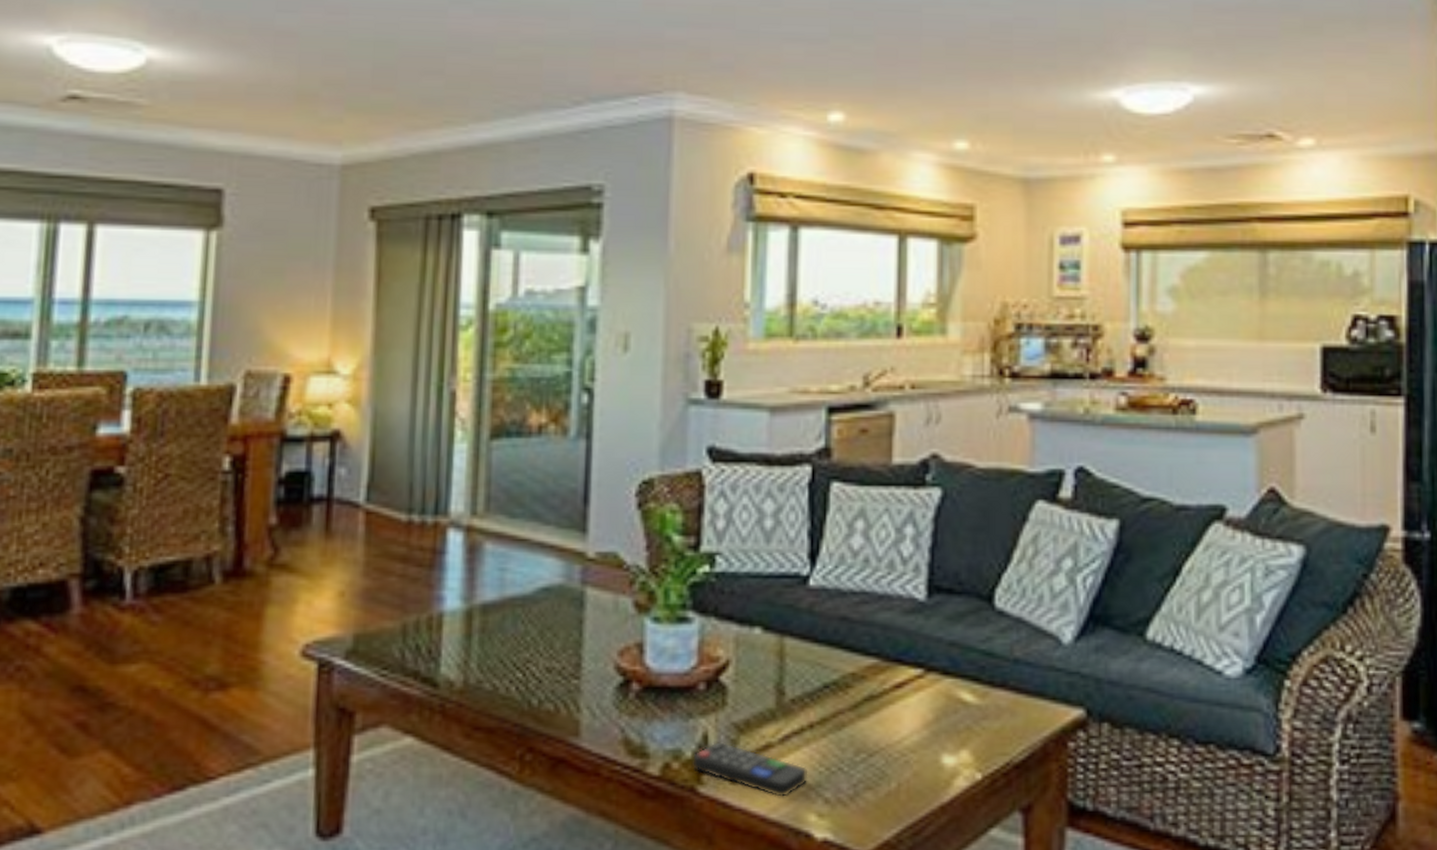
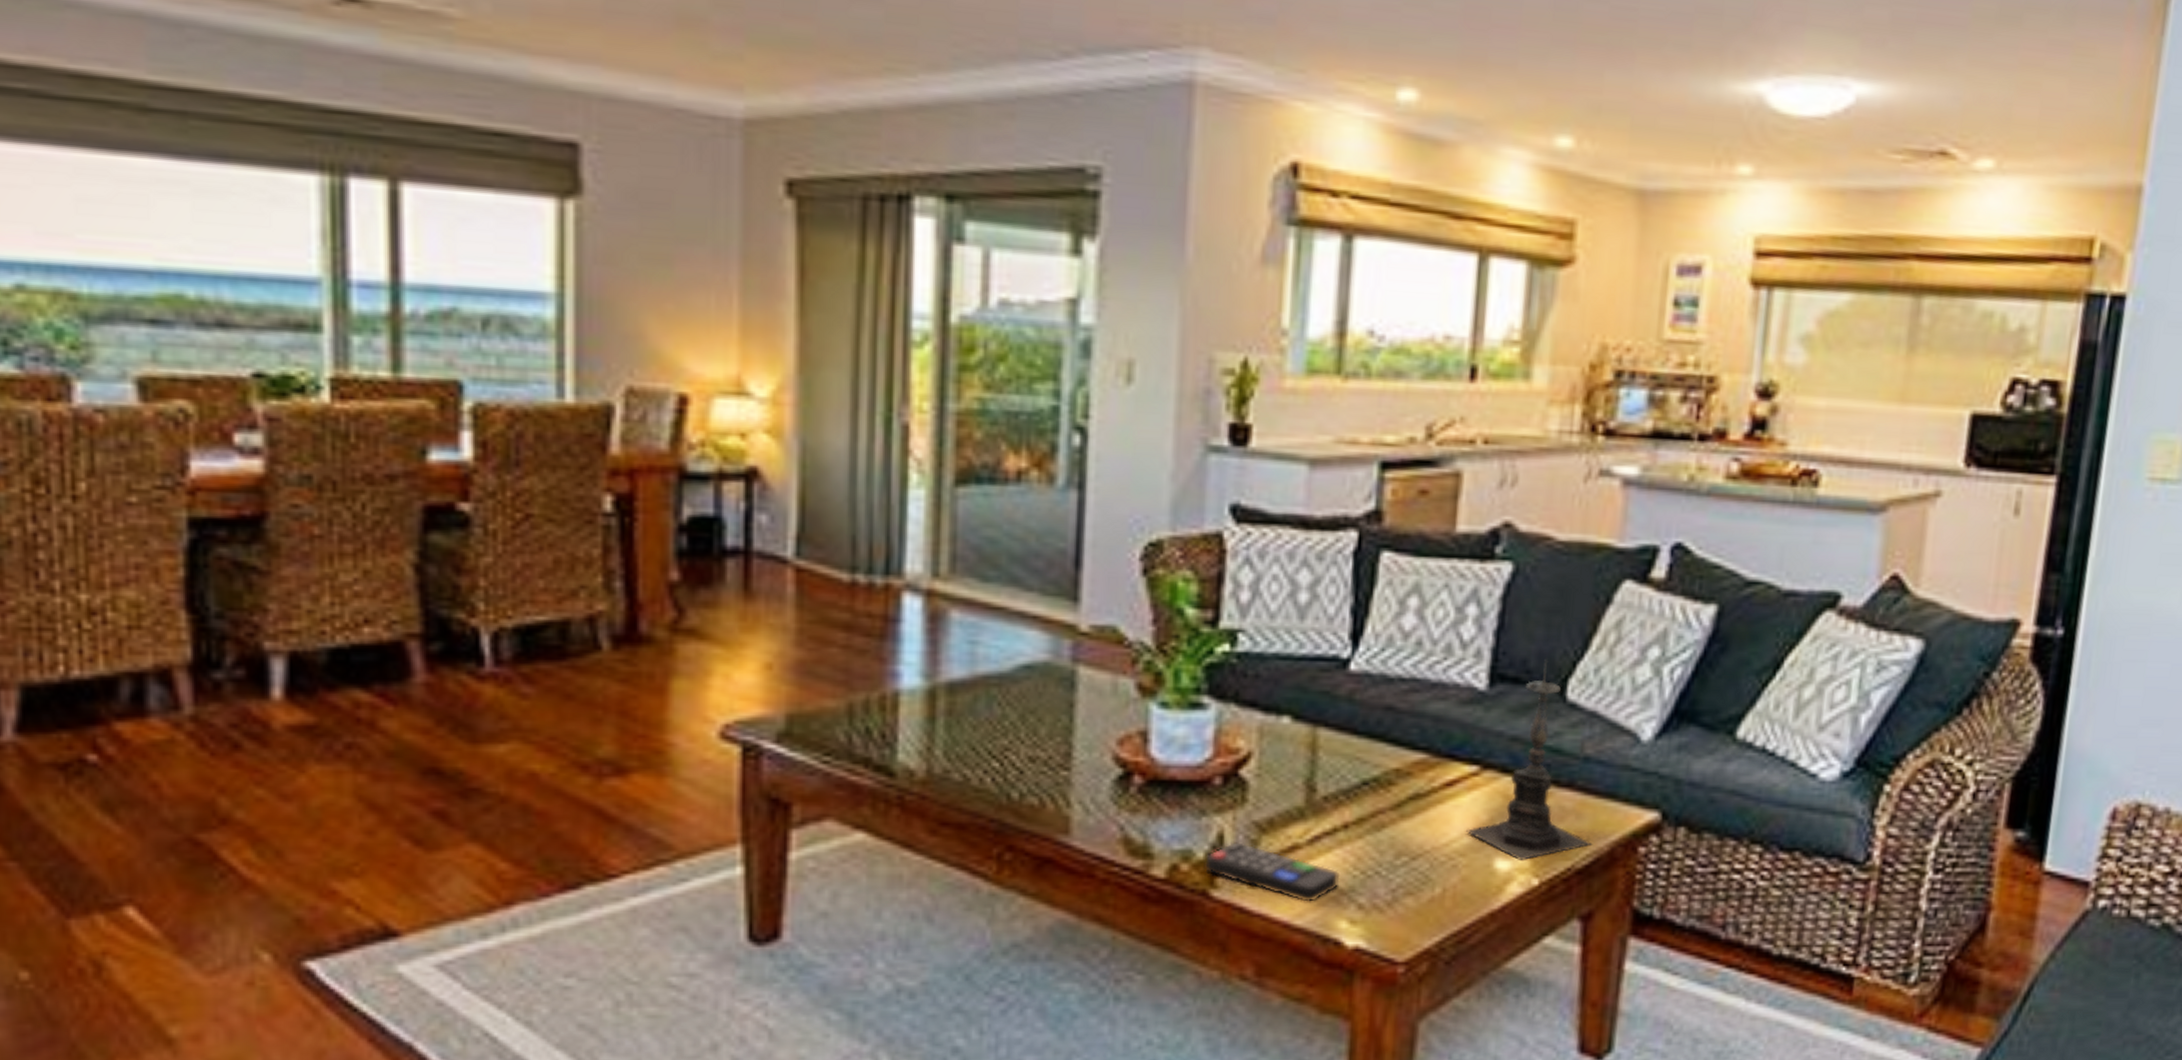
candle holder: none [915,572,1026,756] -> present [1466,659,1592,860]

